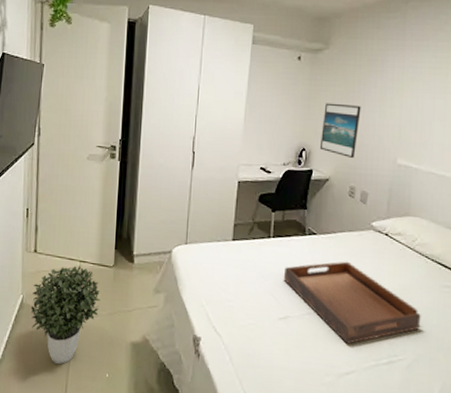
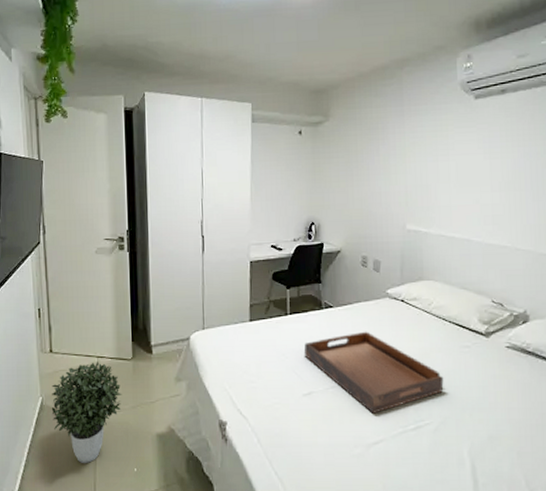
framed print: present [319,103,361,159] -> none [328,174,366,229]

